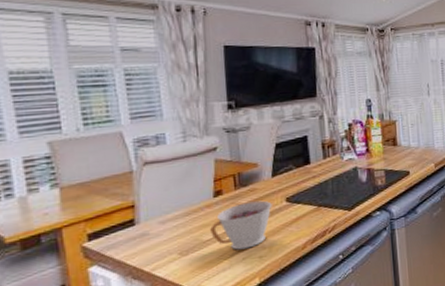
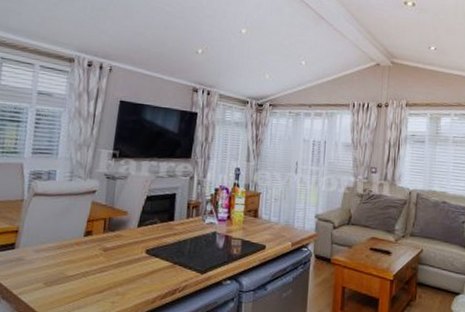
teacup: present [210,200,272,250] -> none [74,247,133,292]

